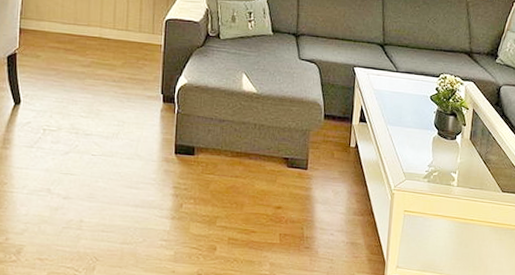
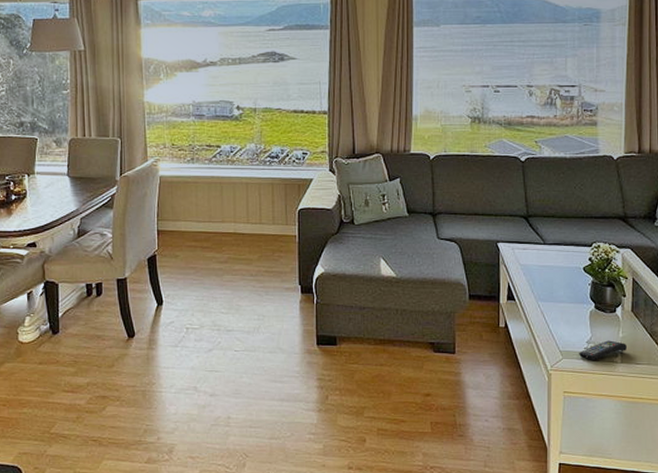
remote control: none [419,165,463,183] -> present [578,340,627,360]

